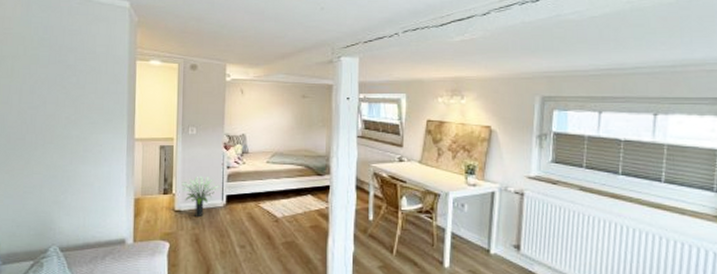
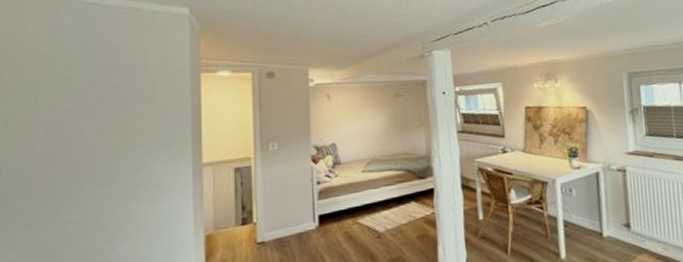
potted plant: present [181,175,220,216] -> none [264,196,310,246]

